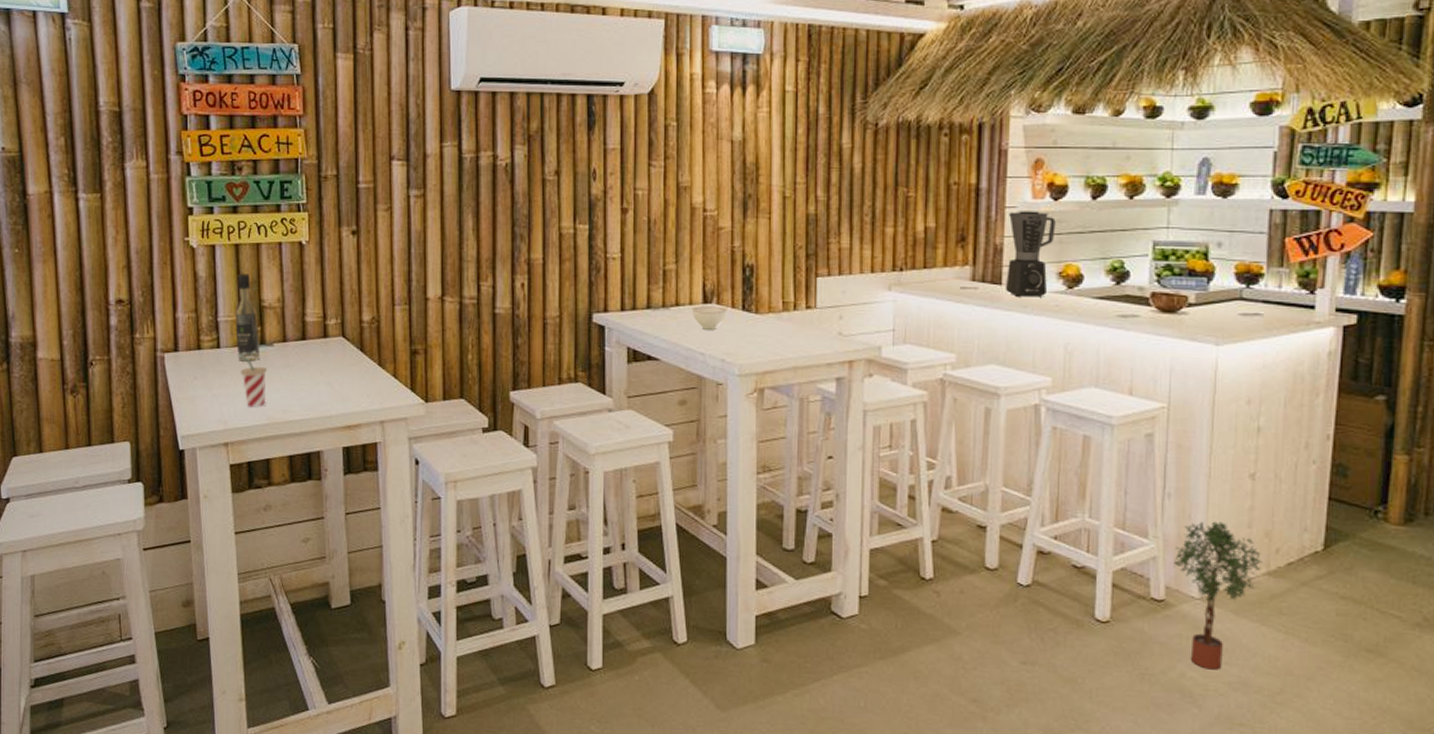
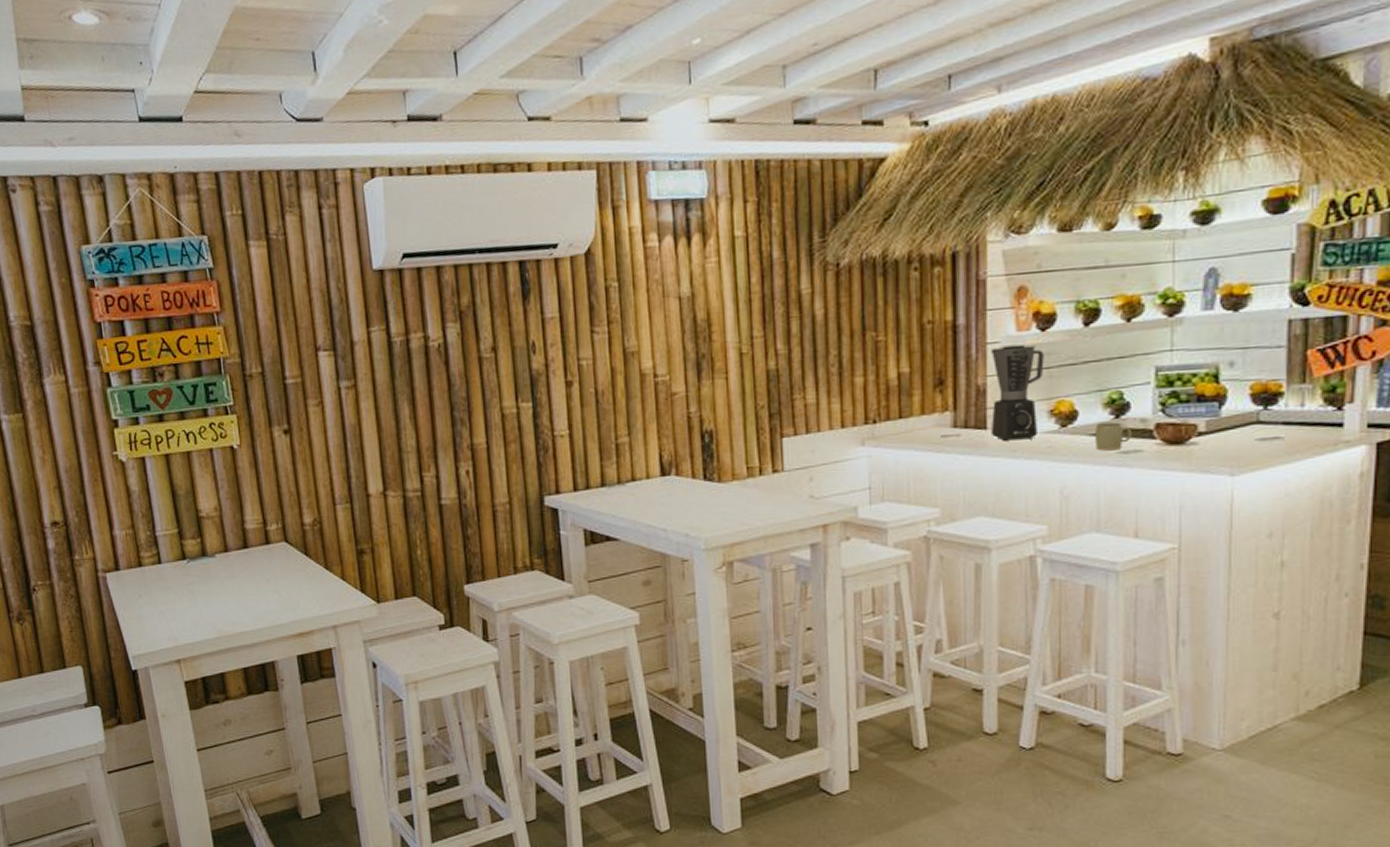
bottle: present [234,273,260,362] -> none [170,484,204,576]
beverage cup: present [239,353,267,408] -> none [181,567,214,623]
bowl: present [691,305,727,330] -> none [649,477,688,504]
mug: none [1098,288,1130,314] -> present [1095,422,1131,451]
potted tree: present [1173,521,1262,670] -> none [1190,666,1290,824]

